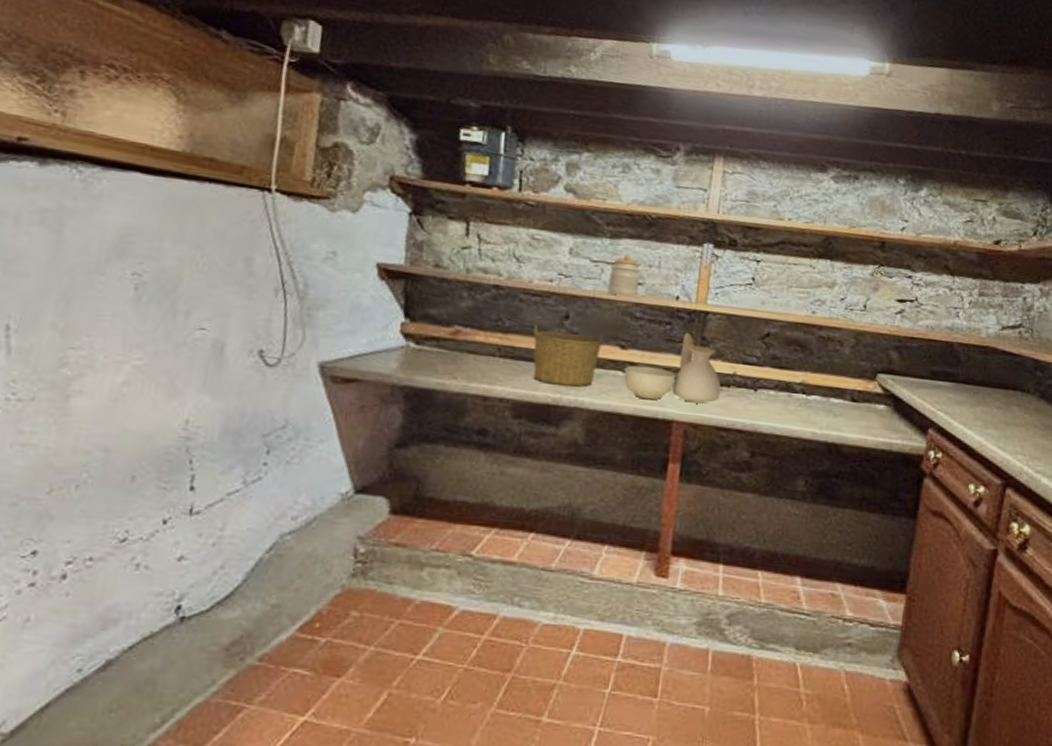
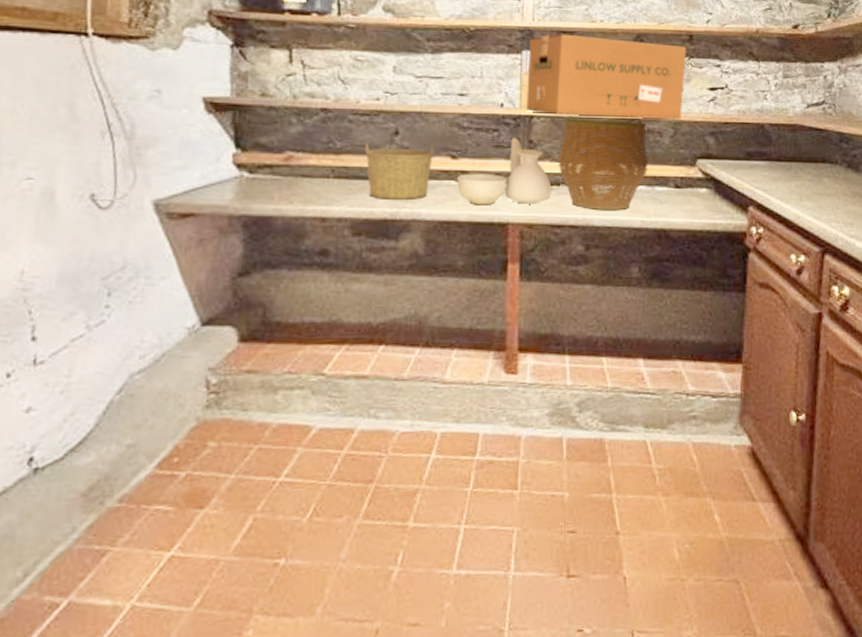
jar: present [608,254,640,298] -> none [434,67,464,109]
box: none [703,228,878,330] -> present [527,34,687,120]
basket: none [730,315,827,420] -> present [558,116,648,211]

